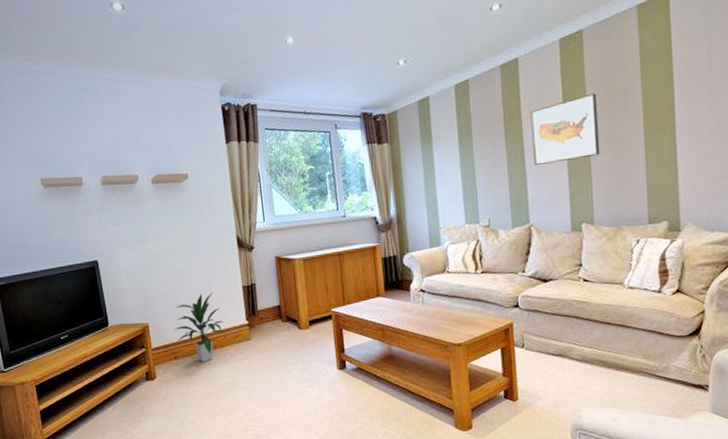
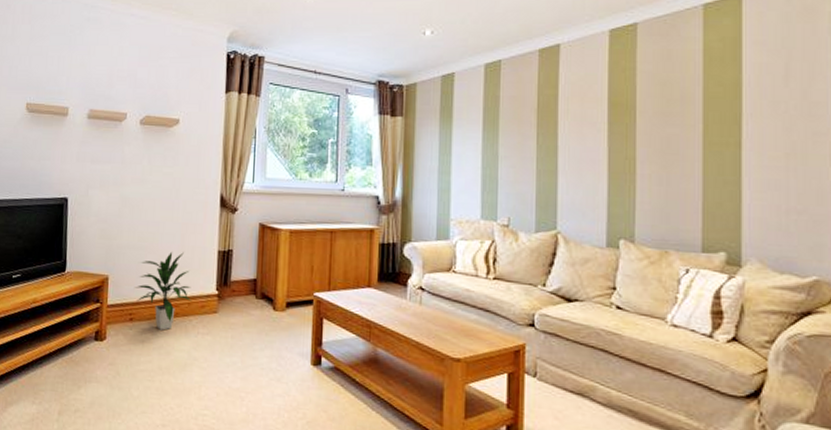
wall art: present [530,93,600,165] -> none [568,93,649,165]

